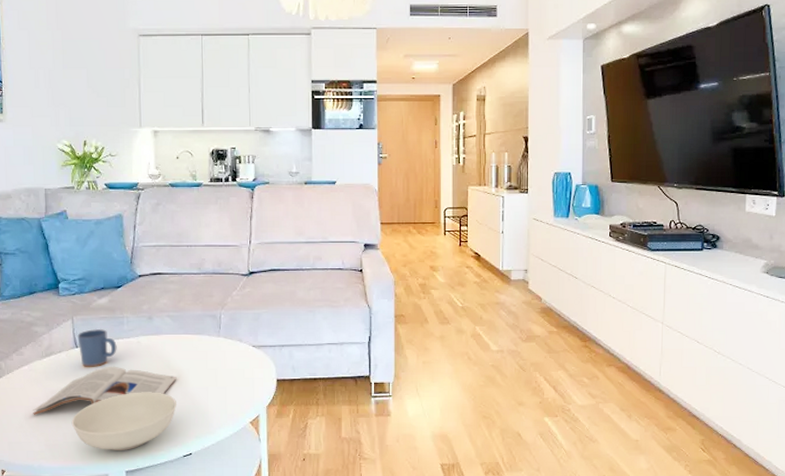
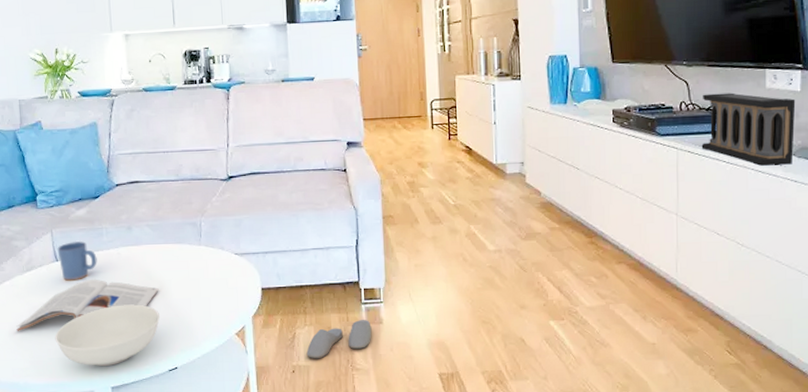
slippers: none [317,412,380,448] -> present [306,320,372,359]
speaker: none [687,214,771,282] -> present [701,92,796,166]

